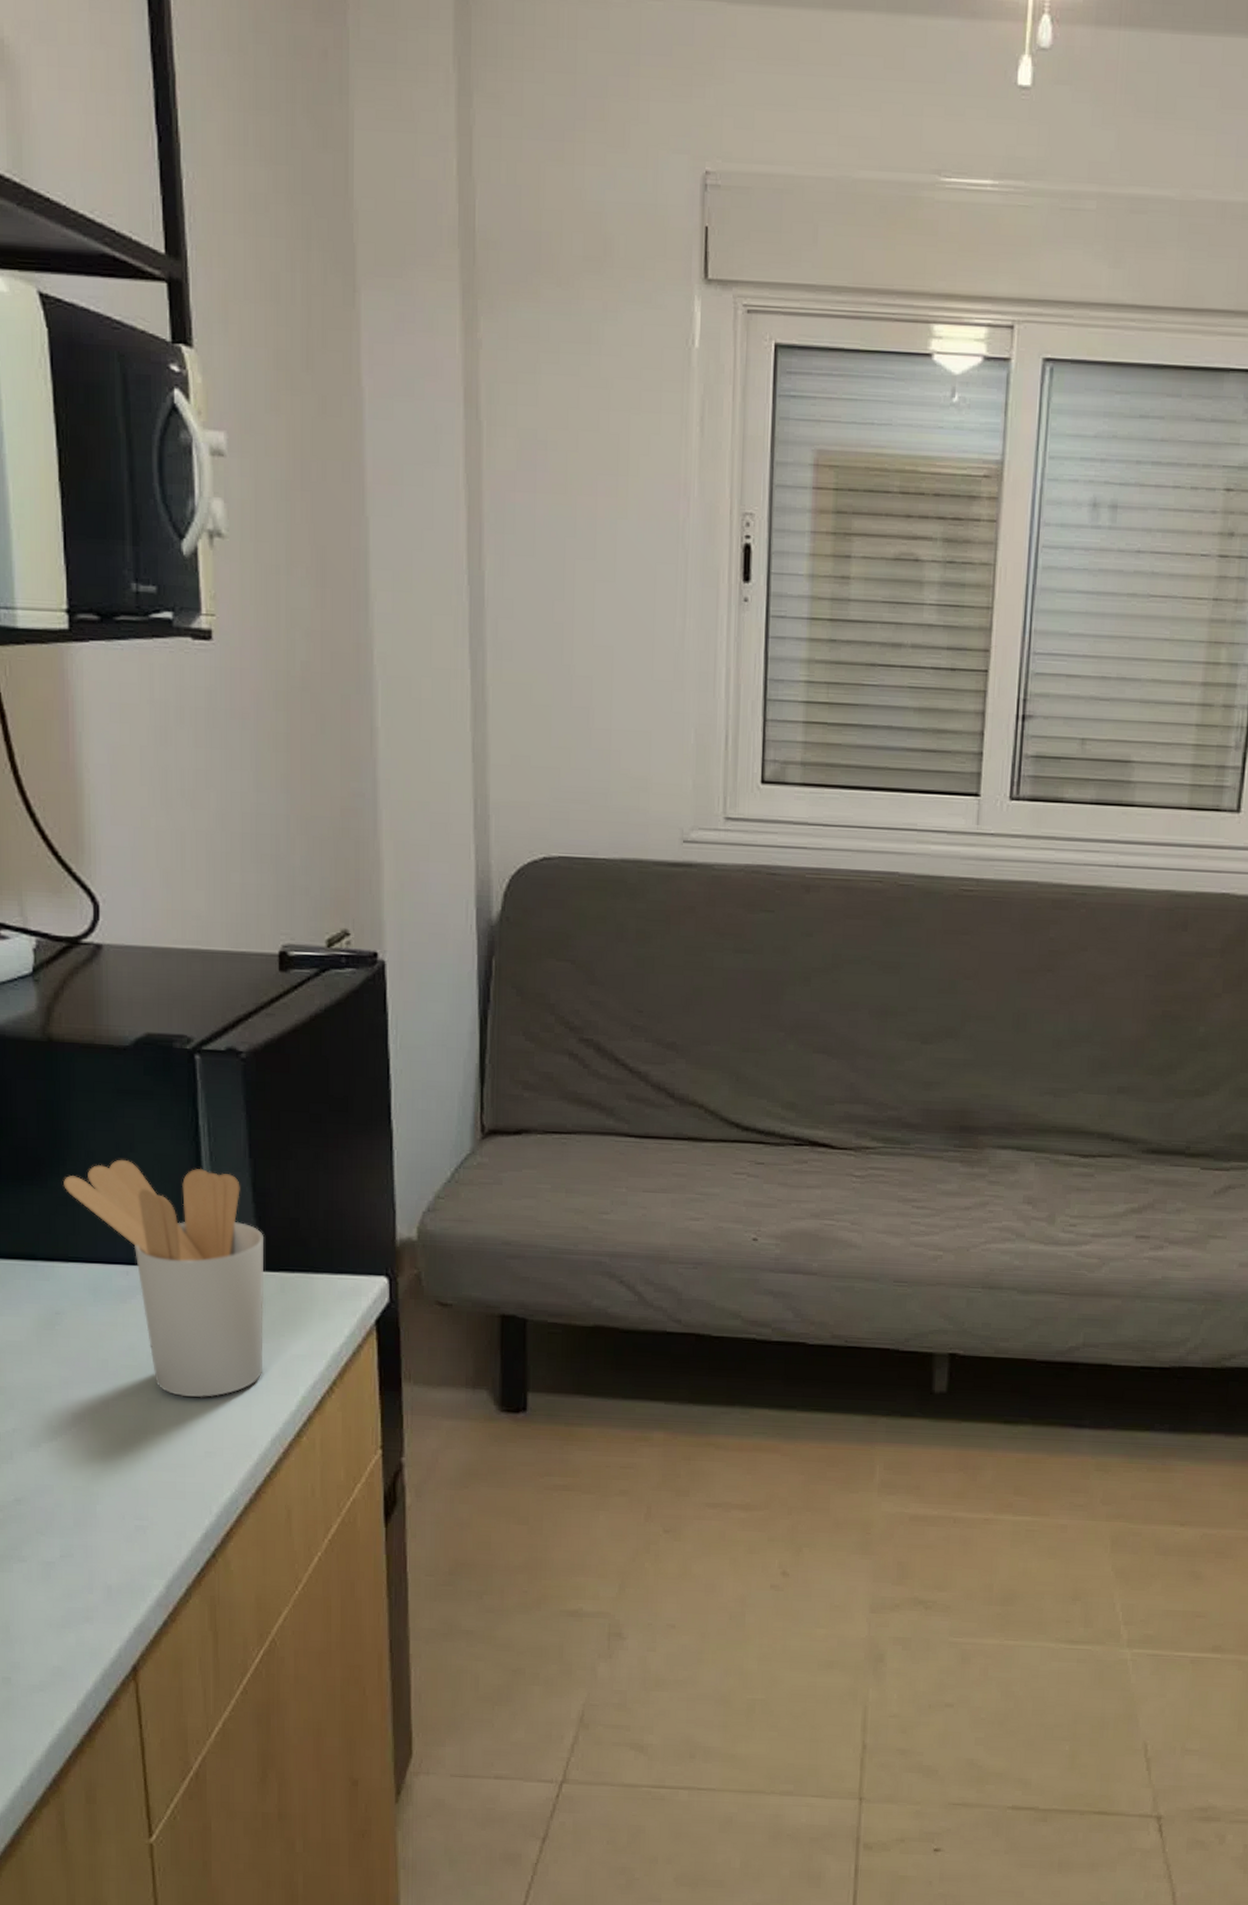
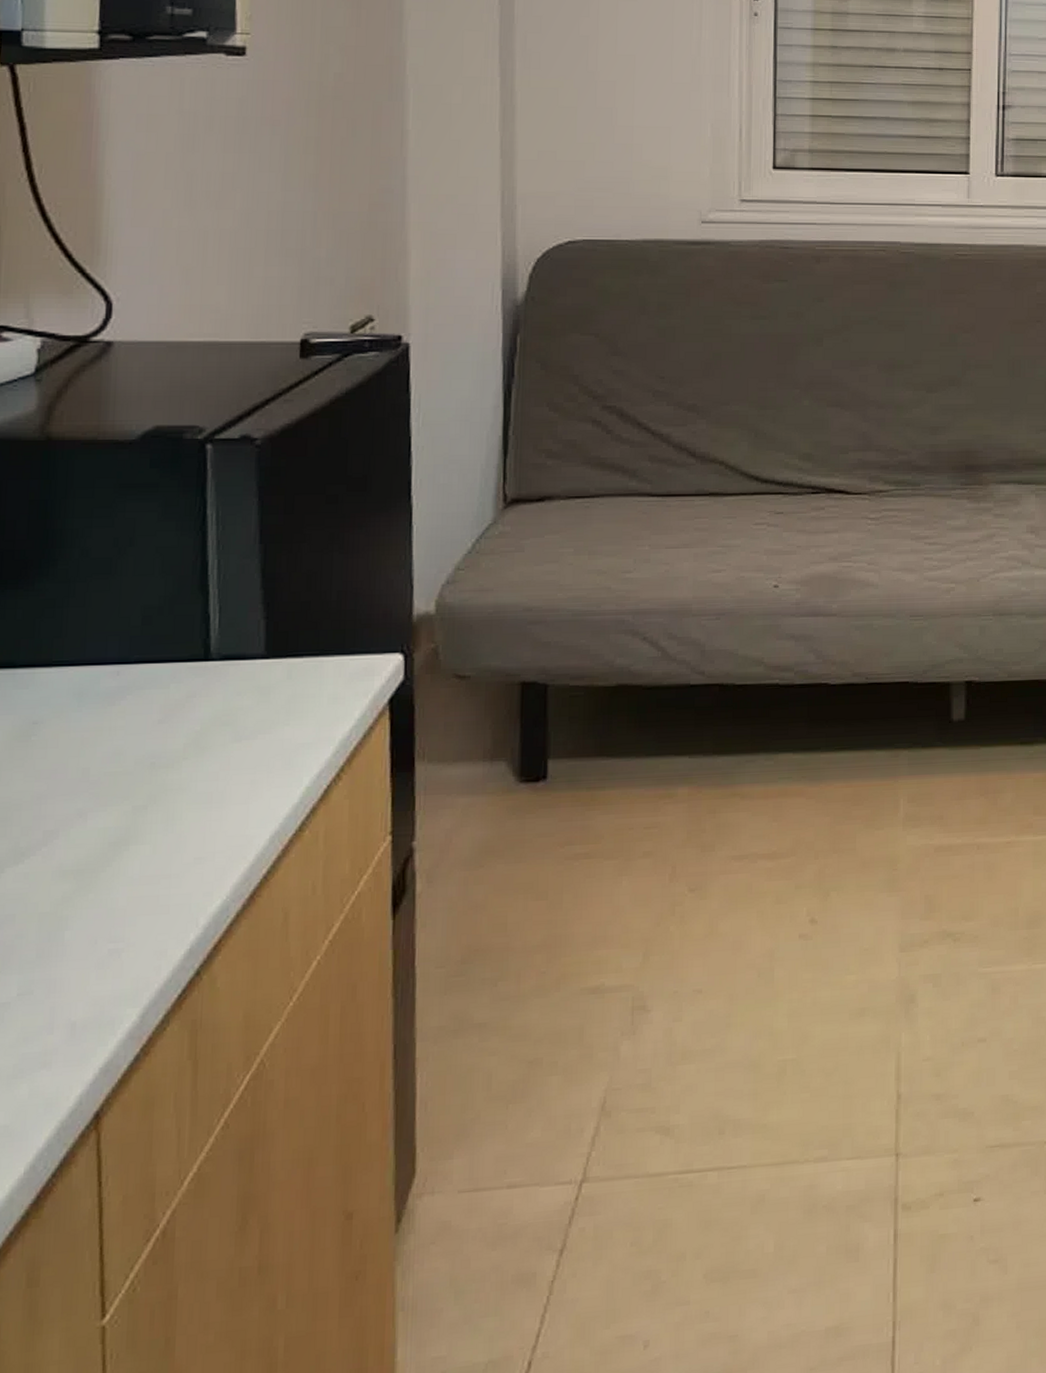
utensil holder: present [63,1159,265,1398] -> none [52,555,272,801]

